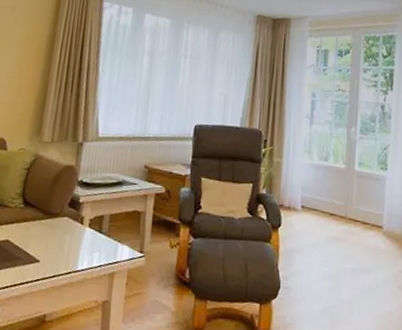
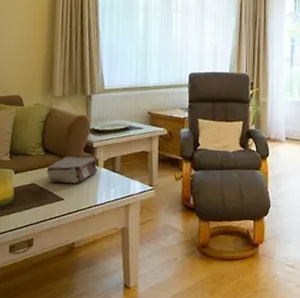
book: none [23,210,82,243] -> present [46,156,97,183]

